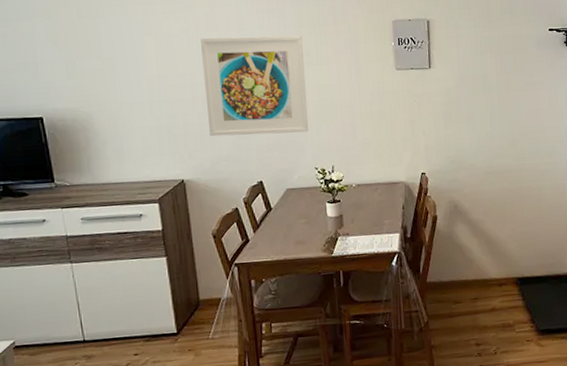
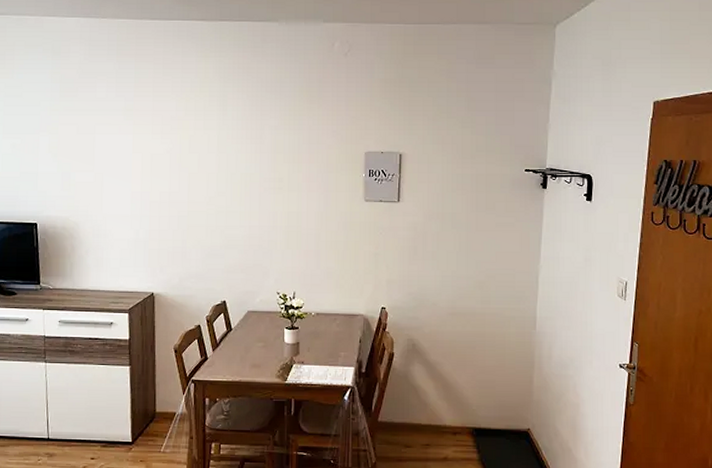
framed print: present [201,35,309,137] -> none [181,158,276,257]

